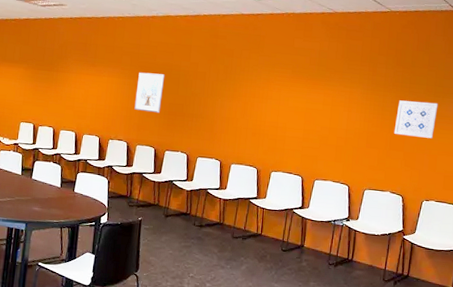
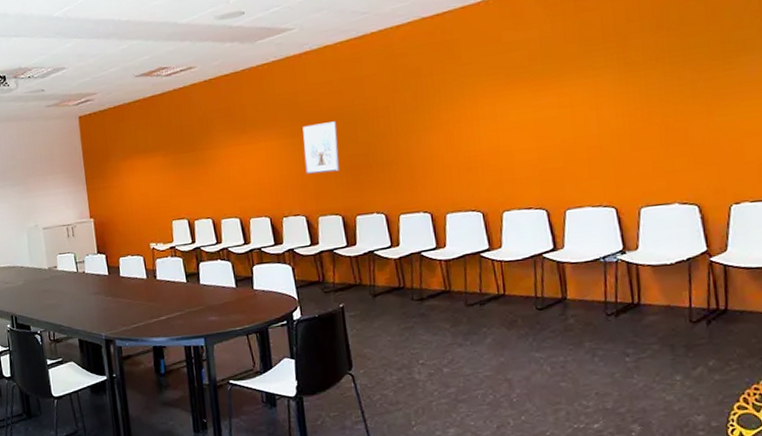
wall art: present [393,100,438,139] -> none [669,66,732,124]

